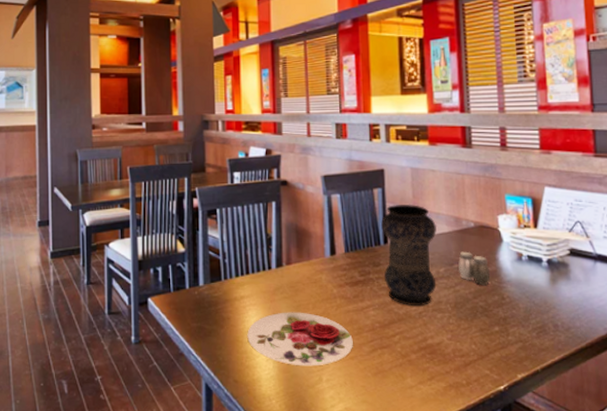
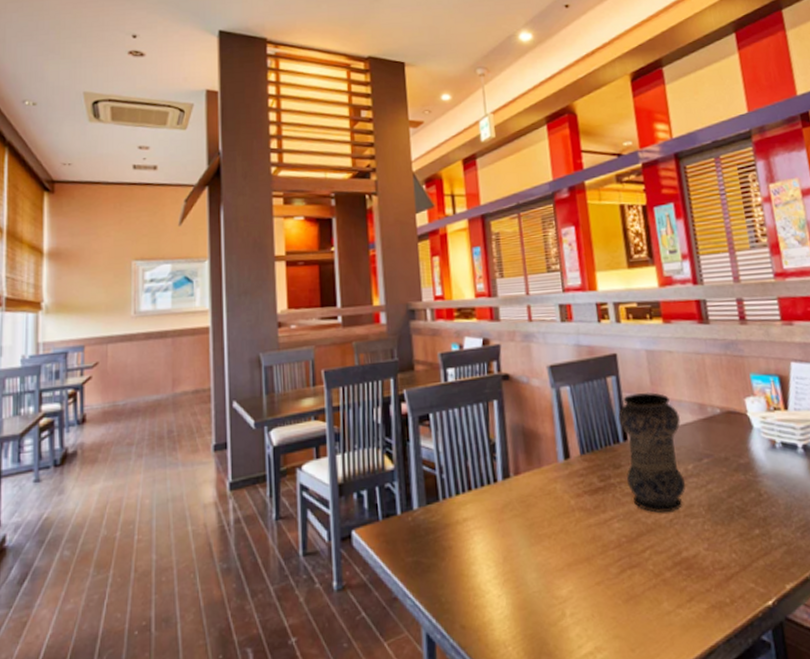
plate: present [247,312,353,366] -> none [473,531,599,600]
salt and pepper shaker: present [458,251,491,286] -> none [707,442,745,482]

